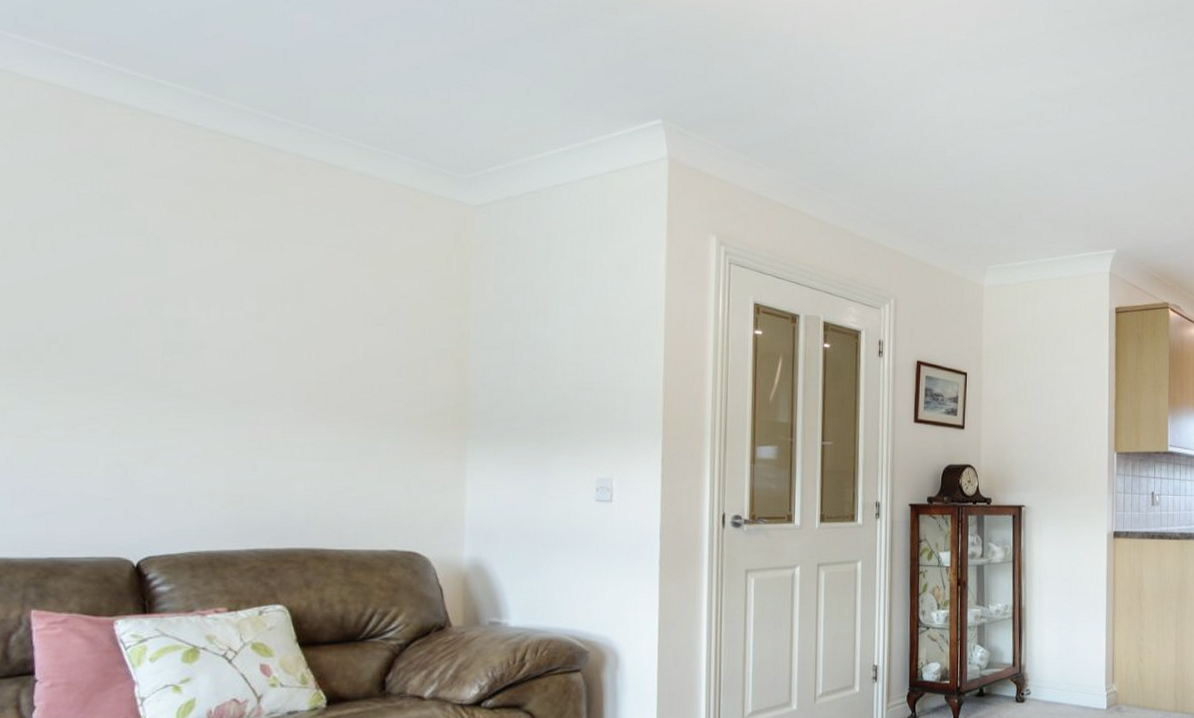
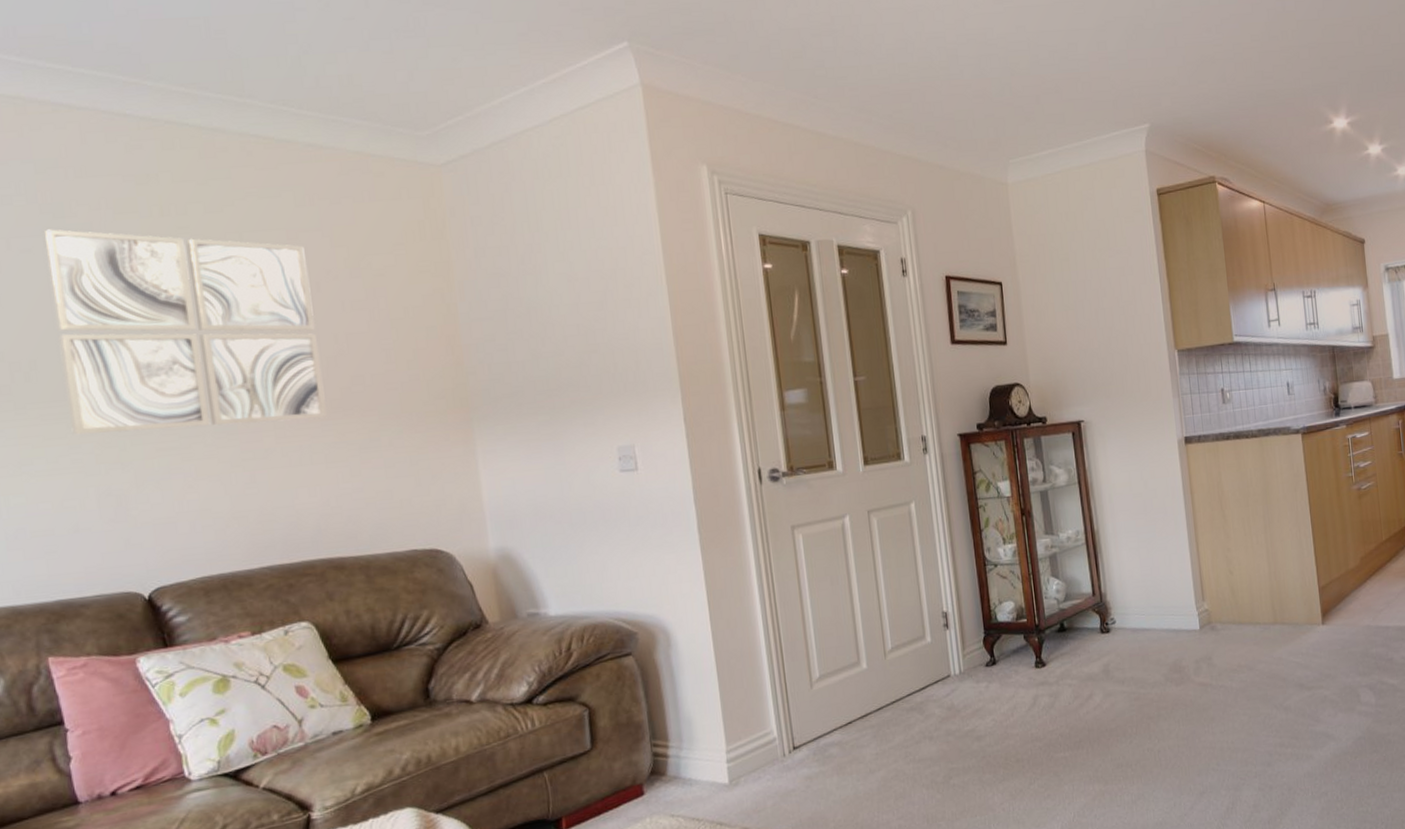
wall art: none [93,218,339,420] -> present [43,229,327,435]

